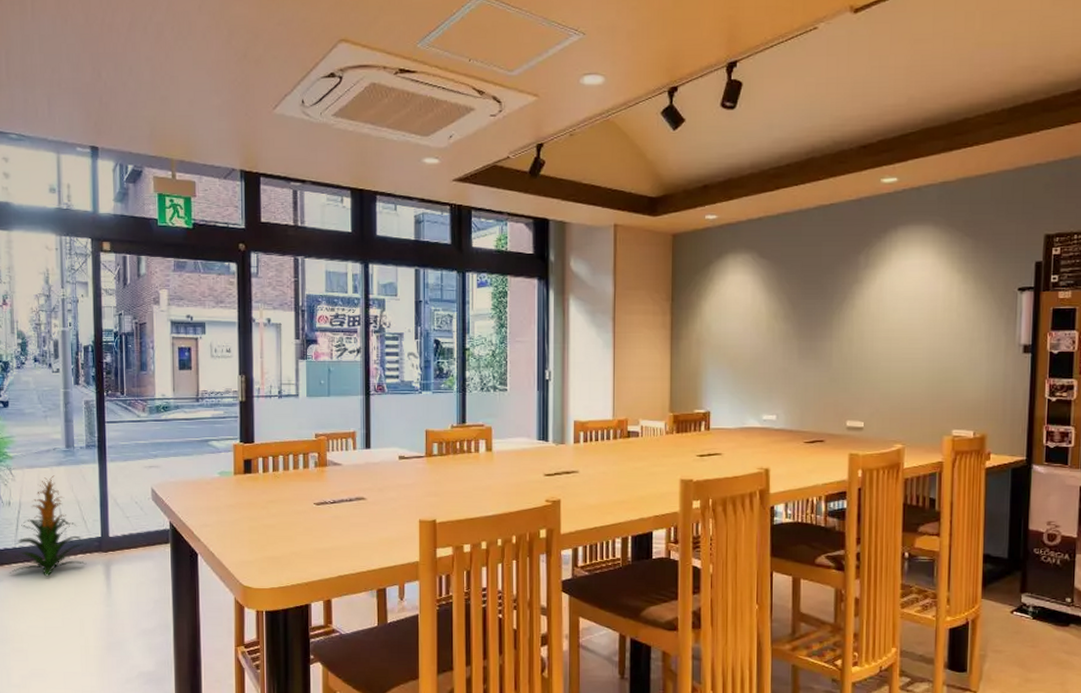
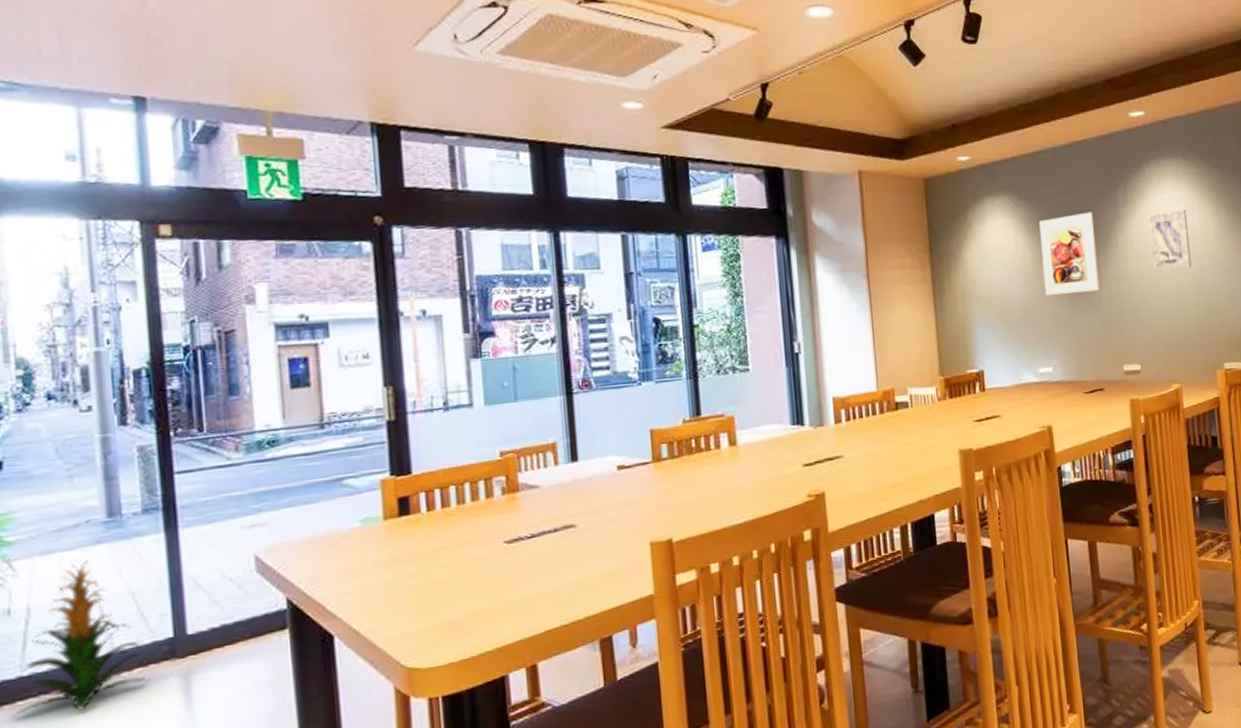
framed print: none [776,273,833,350] -> present [1039,212,1100,296]
wall art: none [888,277,931,335] -> present [1148,209,1192,272]

